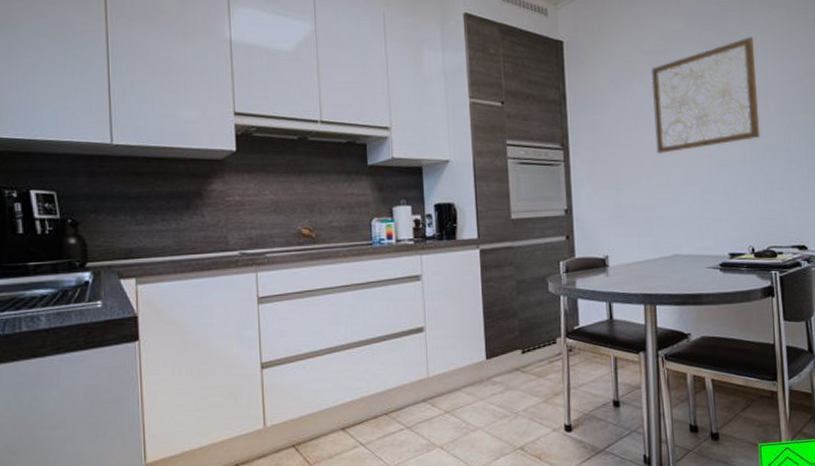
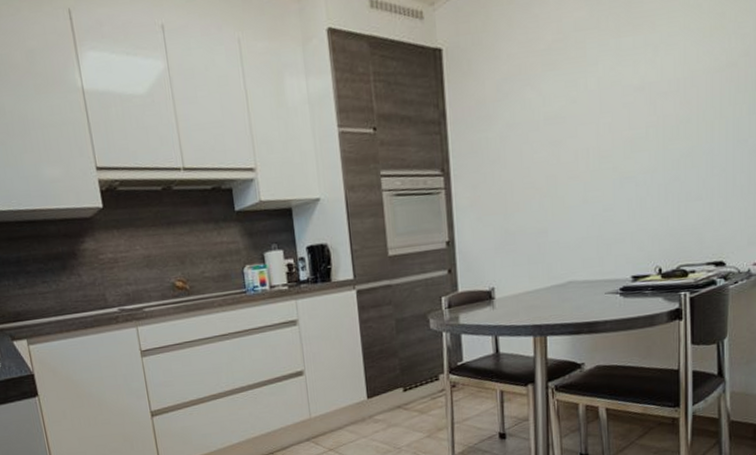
wall art: present [651,36,761,155] -> none [546,16,677,172]

